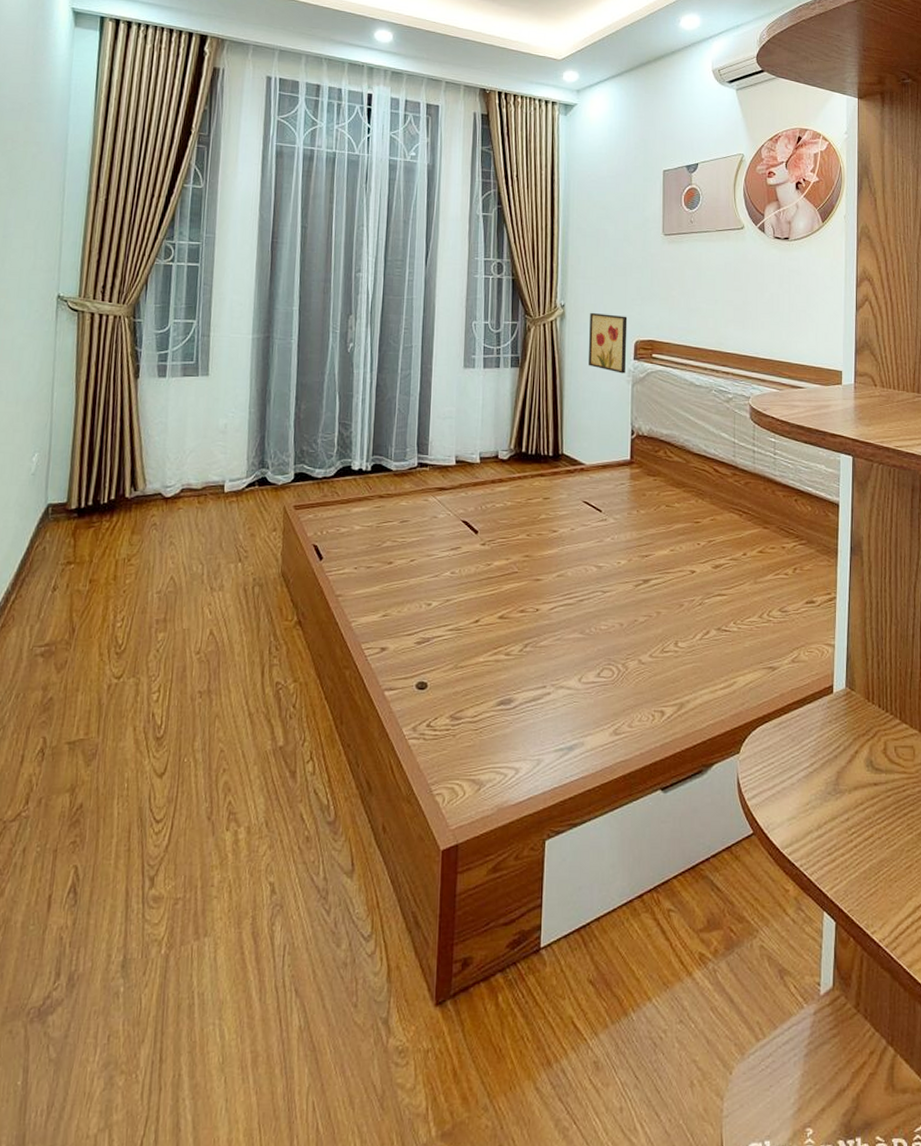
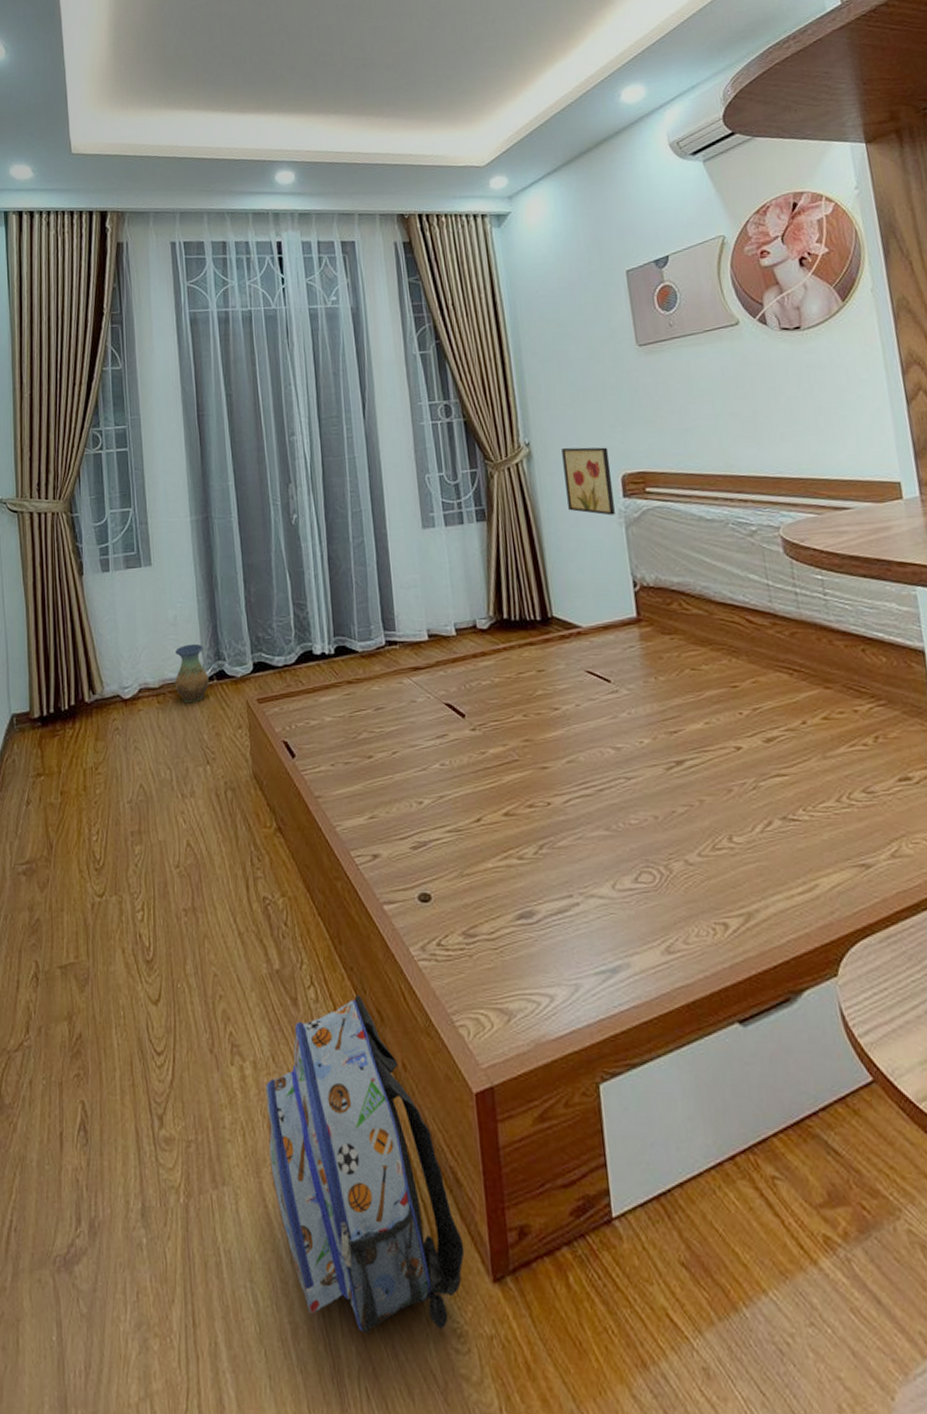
vase: none [217,451,251,505] -> present [174,643,209,703]
backpack: none [251,769,415,1056] -> present [265,995,465,1334]

